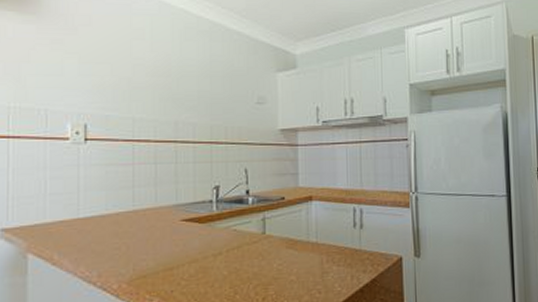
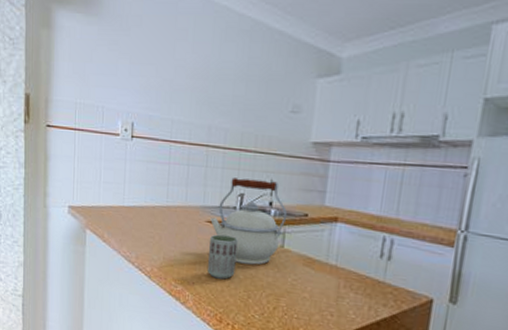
kettle: none [185,170,265,259] -> present [210,177,288,265]
cup: none [187,231,218,281] -> present [208,234,238,280]

